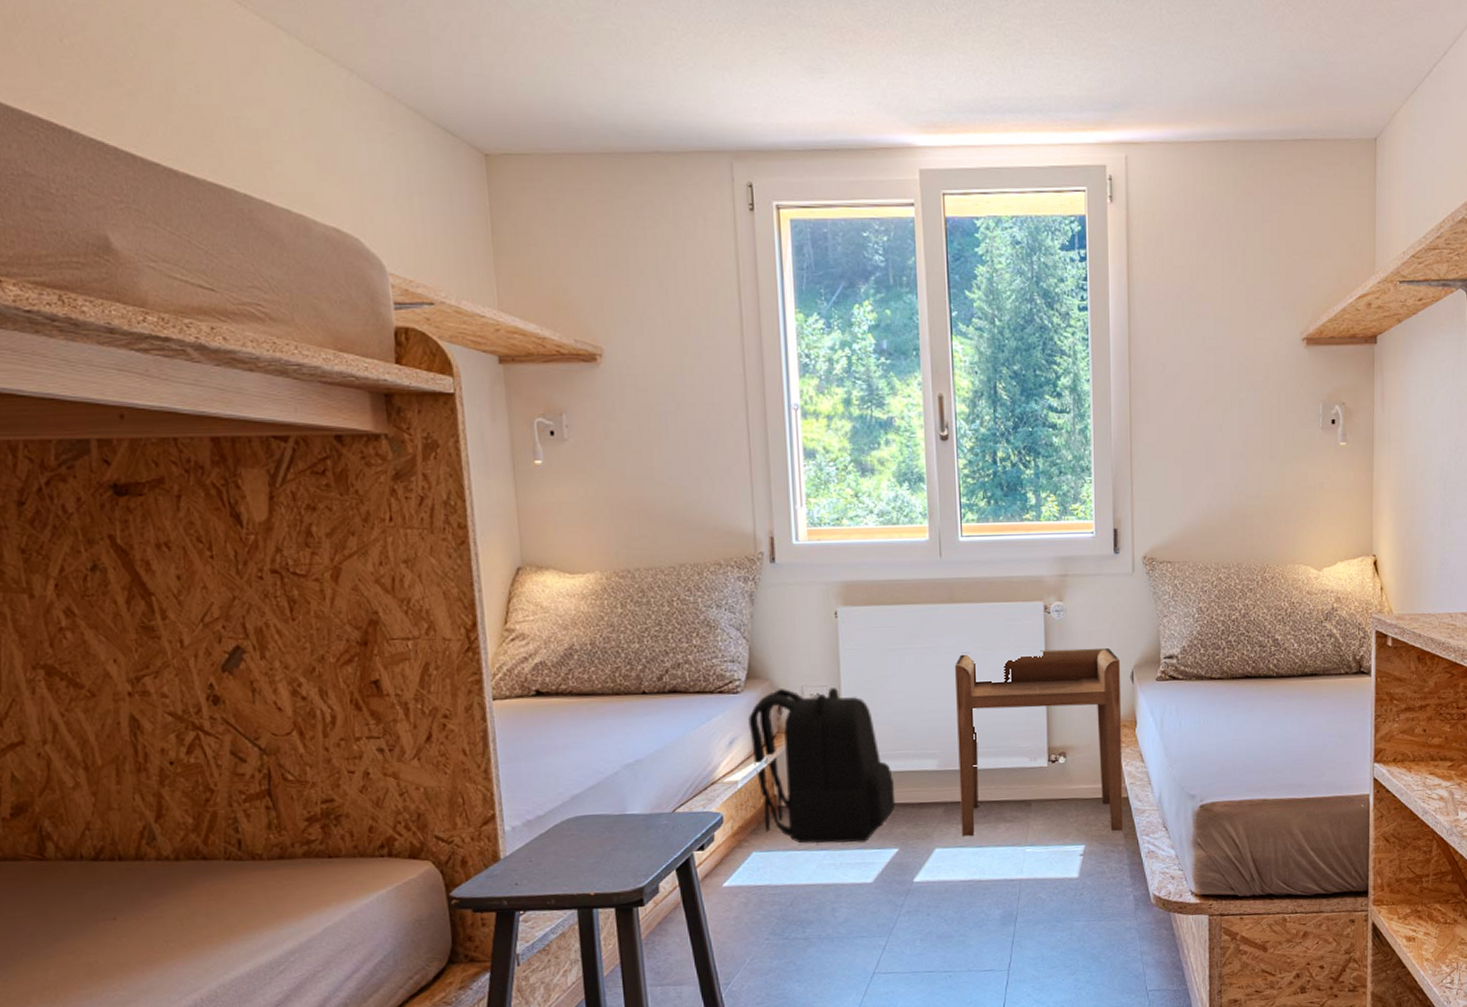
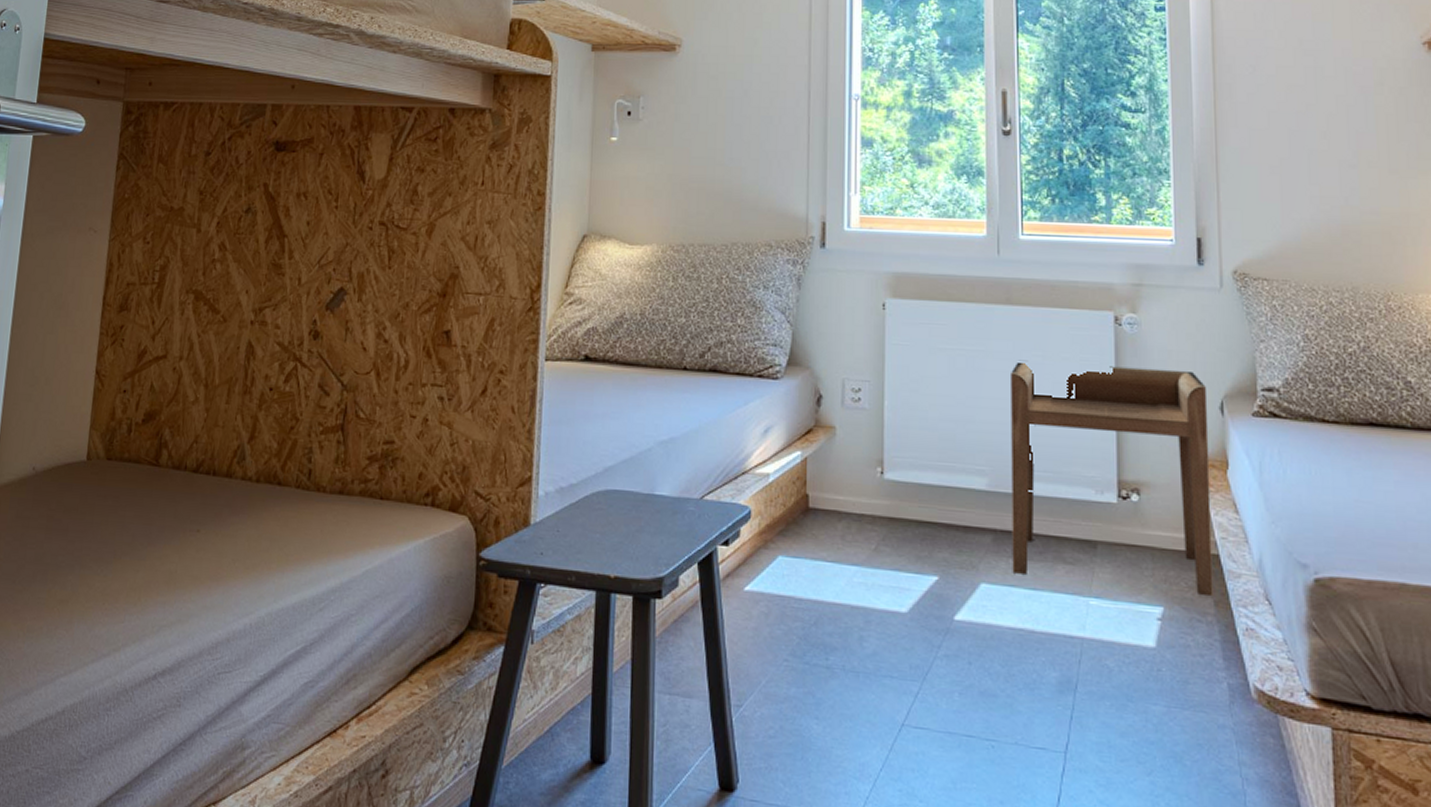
backpack: present [748,688,896,844] -> none [785,379,938,563]

